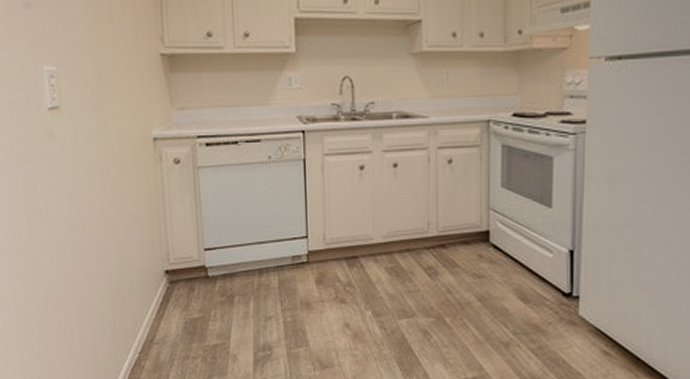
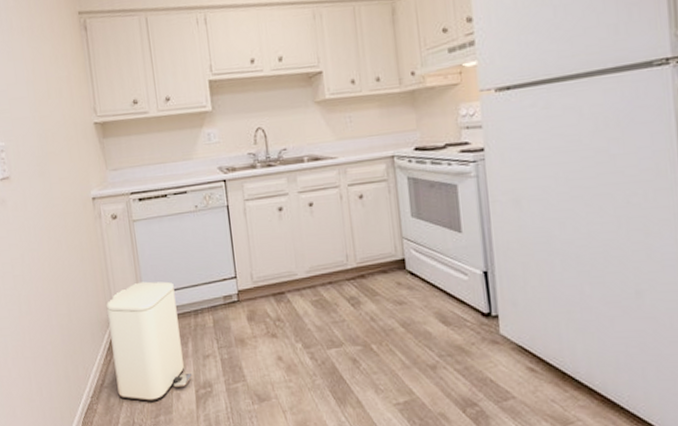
pedal bin: none [162,234,252,363] -> present [107,281,193,403]

